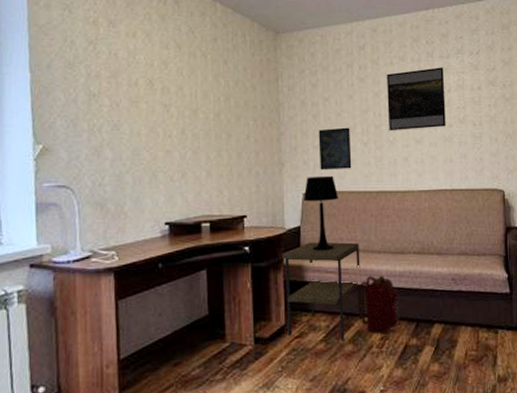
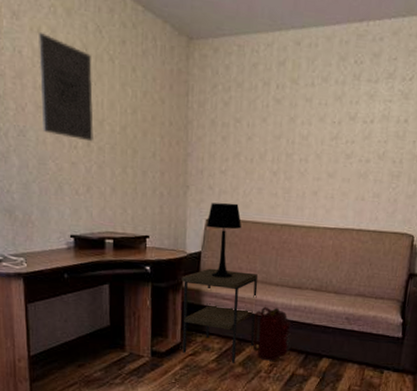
wall art: none [134,36,188,130] -> present [39,31,94,142]
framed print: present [318,127,352,170] -> none [225,153,260,198]
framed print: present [386,67,446,131] -> none [301,92,370,162]

